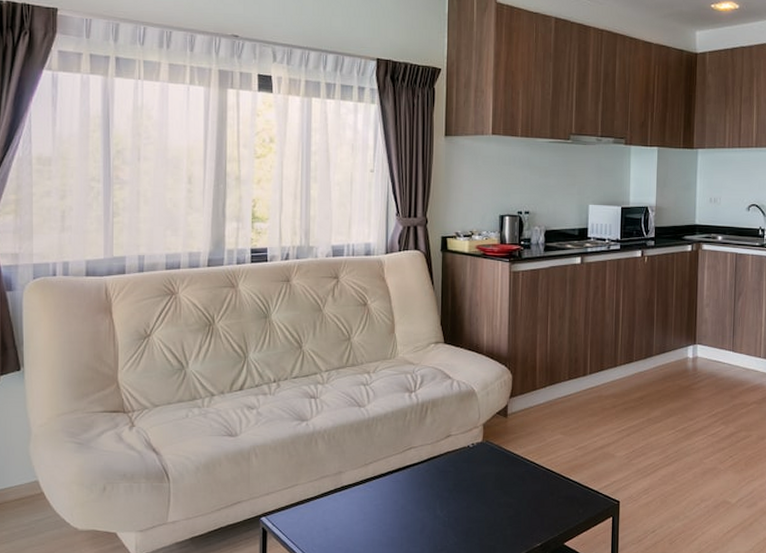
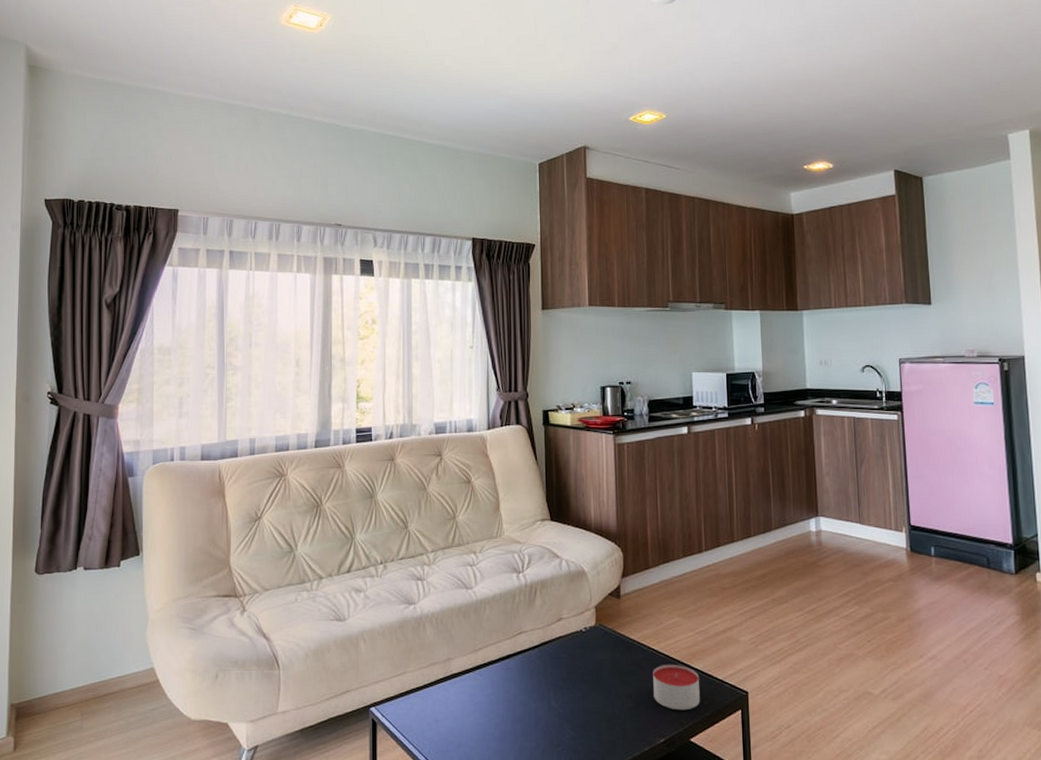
candle: none [533,476,576,518] -> present [653,664,700,711]

